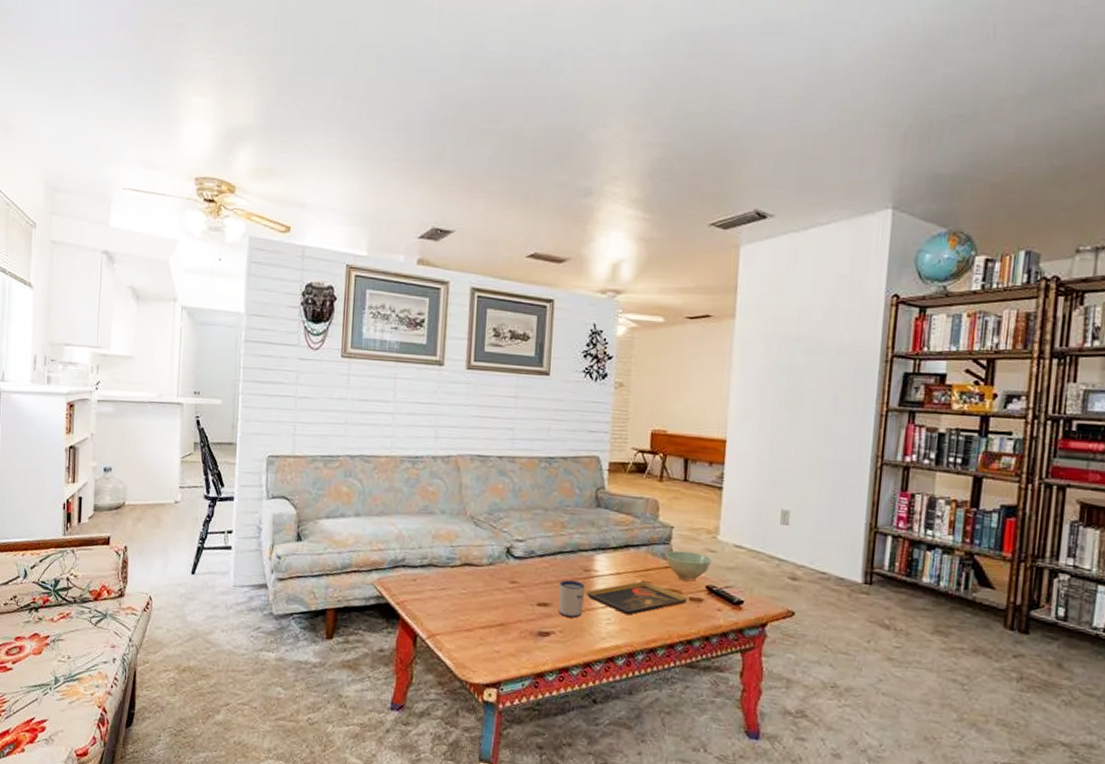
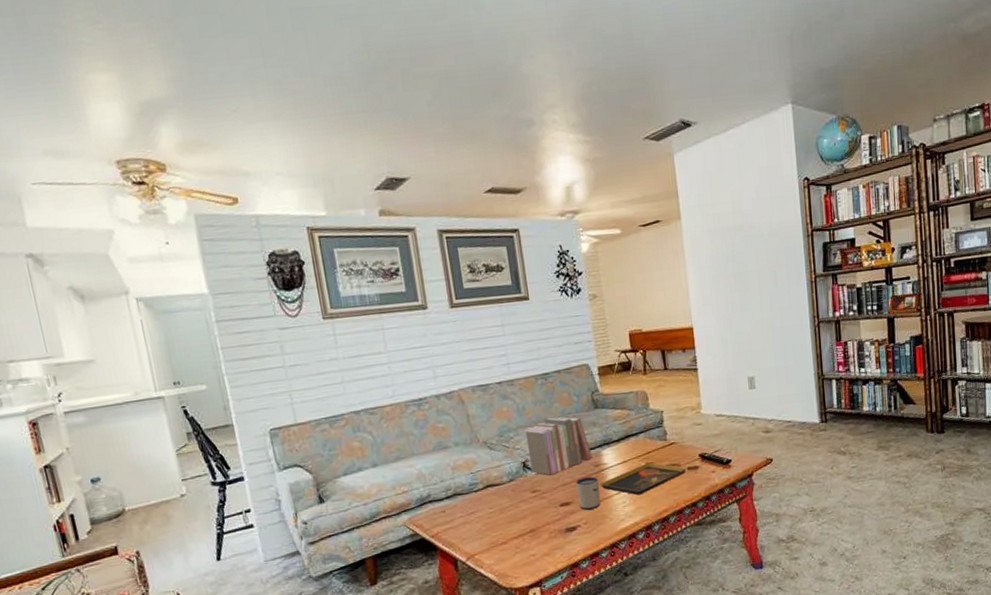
books: none [513,505,584,570] -> present [525,416,593,477]
bowl: present [665,550,712,582] -> none [660,428,700,455]

